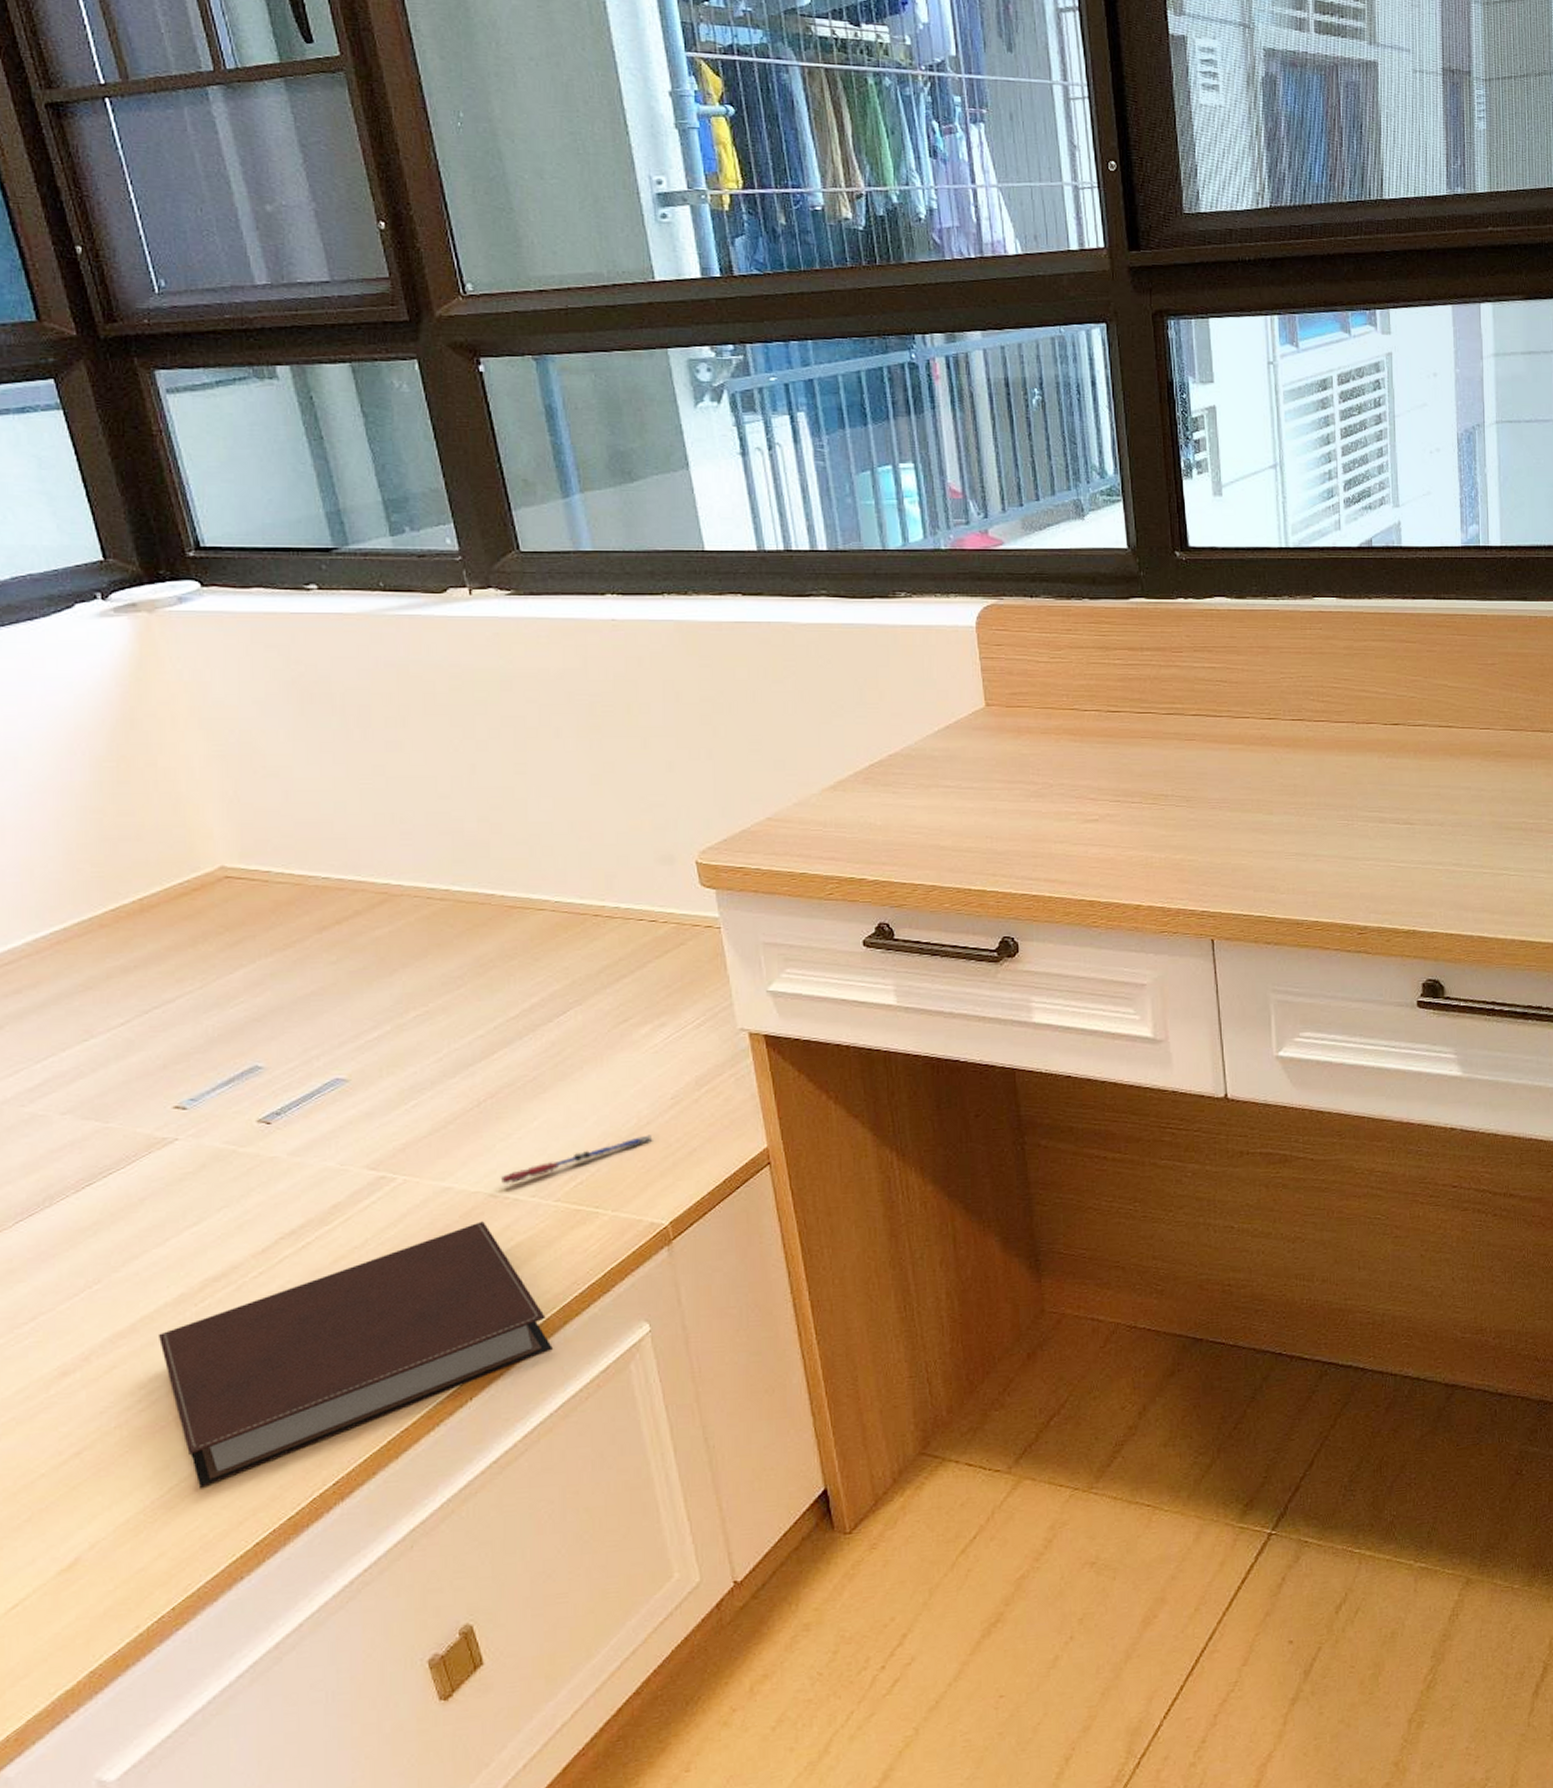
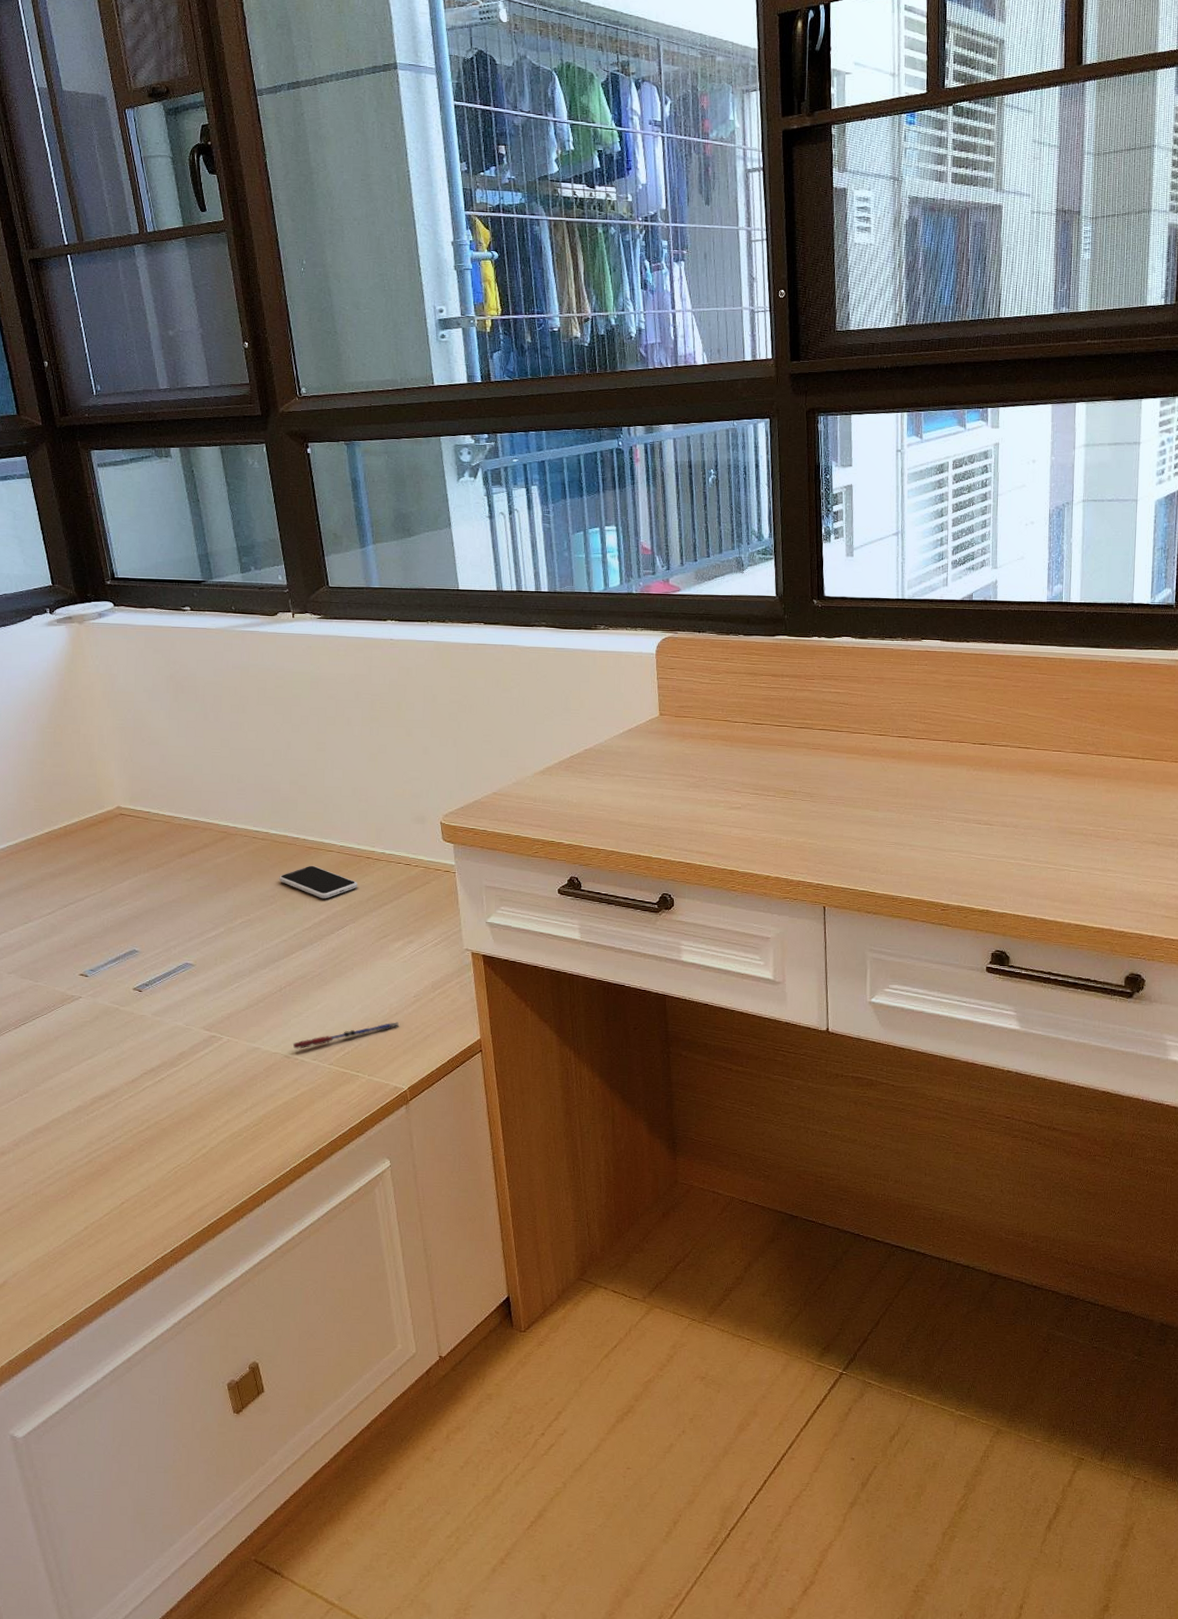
notebook: present [157,1221,553,1488] -> none [62,1074,322,1243]
smartphone: none [468,930,583,976] -> present [279,865,357,899]

